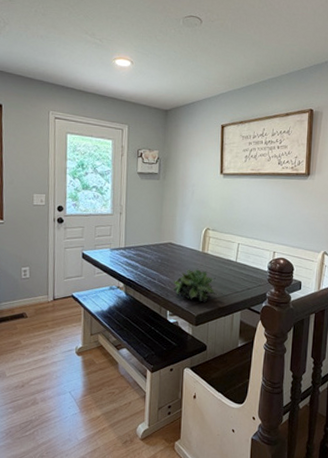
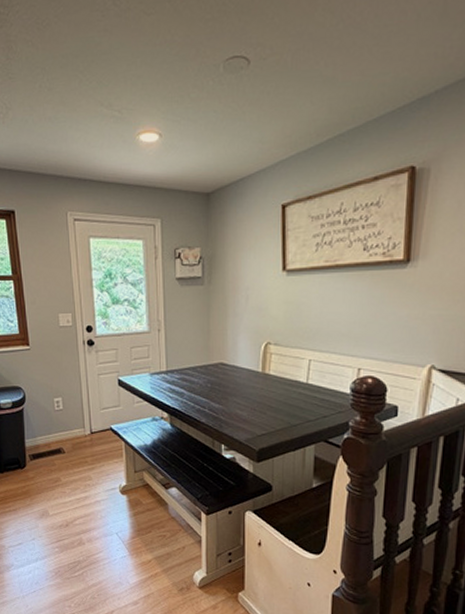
succulent plant: present [172,268,217,302] -> none [227,393,283,434]

